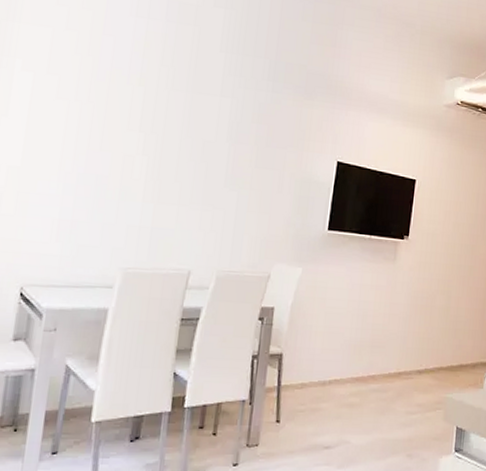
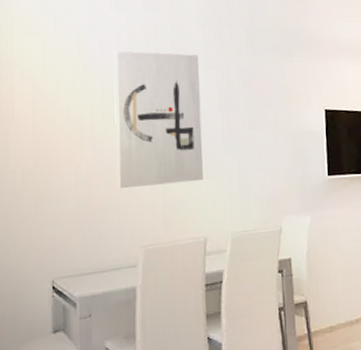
wall art: none [105,59,215,212] -> present [113,50,203,188]

